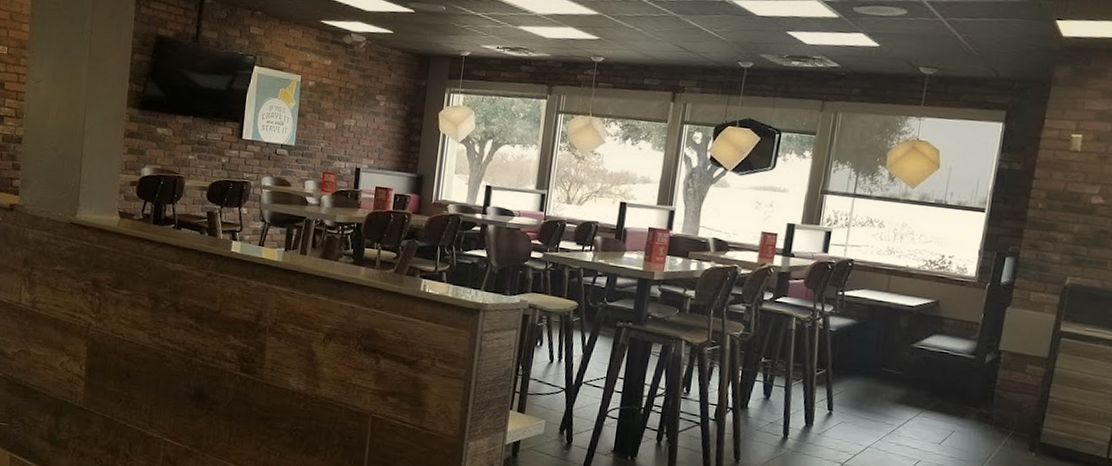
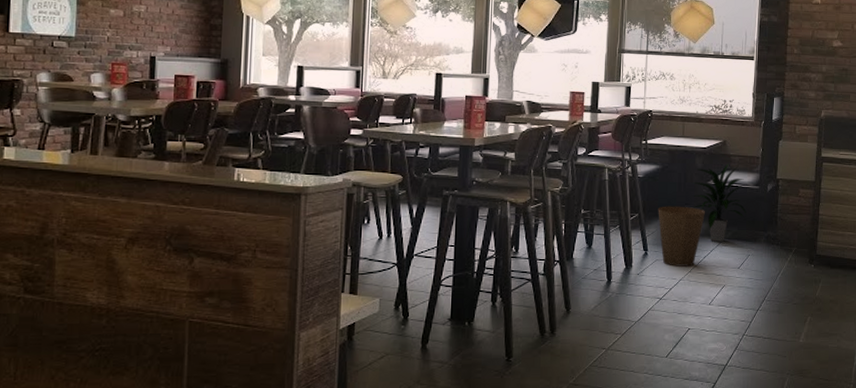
trash can: none [848,364,905,434] -> present [658,206,705,266]
indoor plant: none [891,326,957,414] -> present [693,163,748,243]

